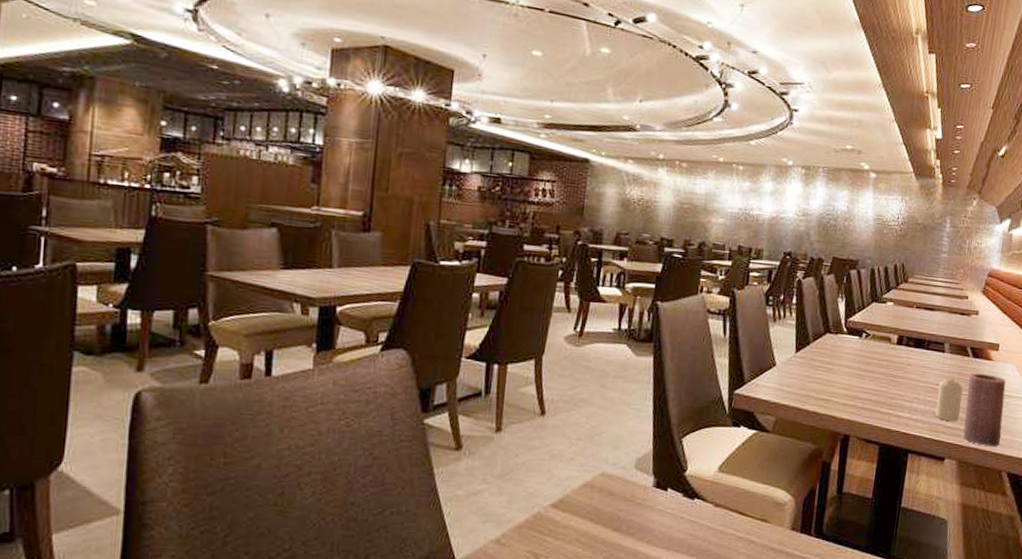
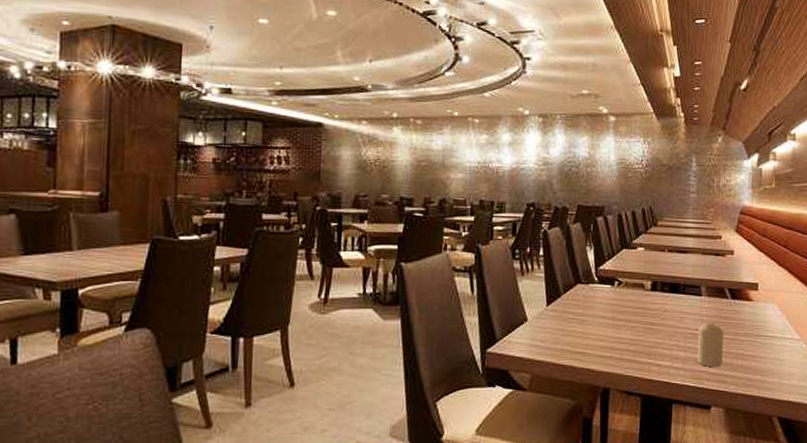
candle: present [963,373,1006,447] -> none [728,315,769,391]

